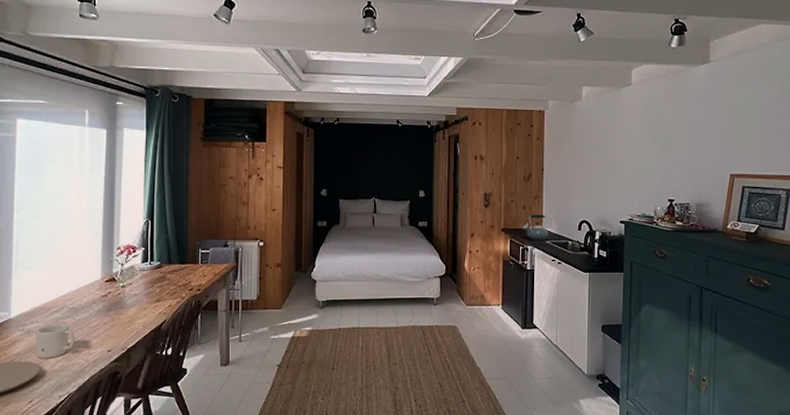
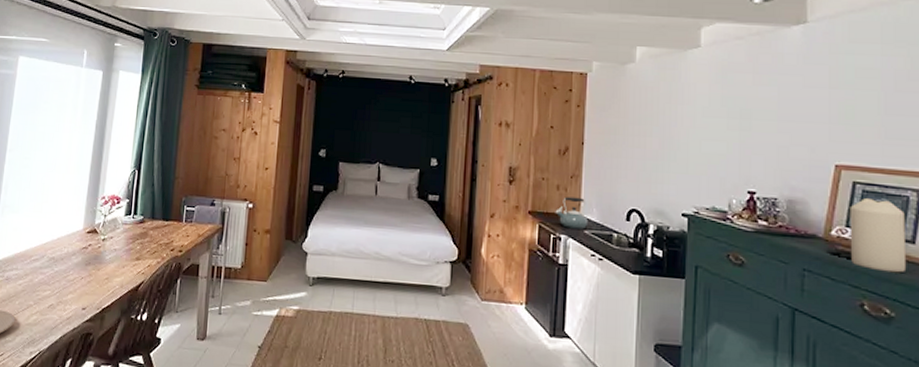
mug: present [36,323,75,358] -> none [12,273,52,310]
candle: none [740,199,779,253] -> present [850,198,907,273]

